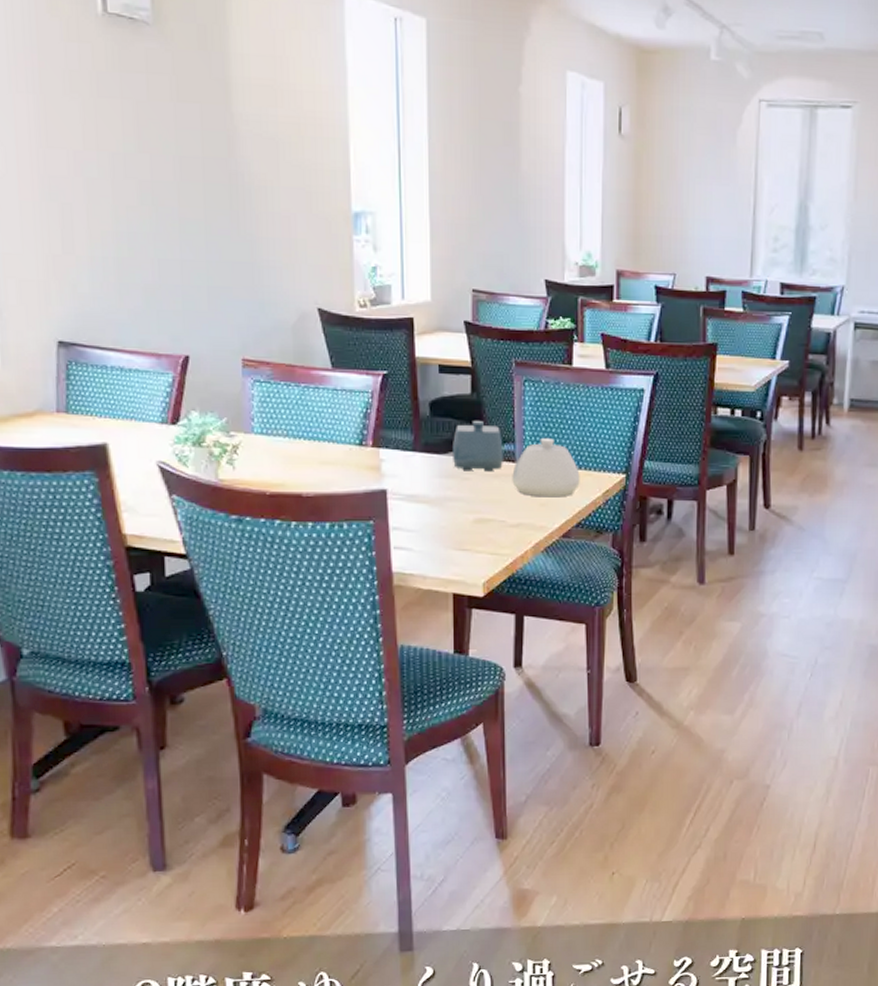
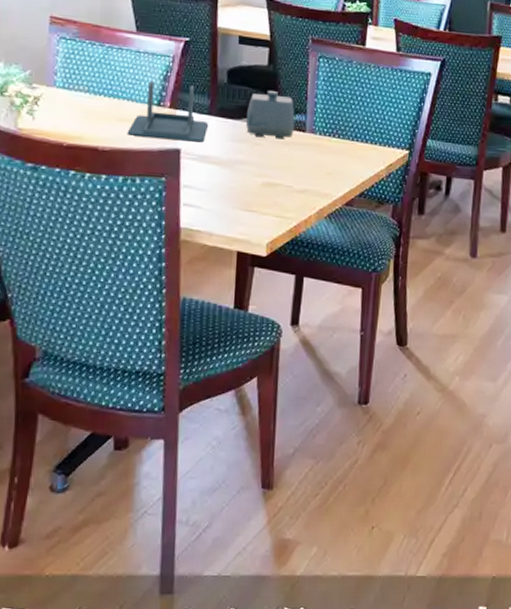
napkin holder: none [330,420,413,481] -> present [127,81,208,142]
sugar bowl: present [512,437,580,498] -> none [301,111,366,168]

